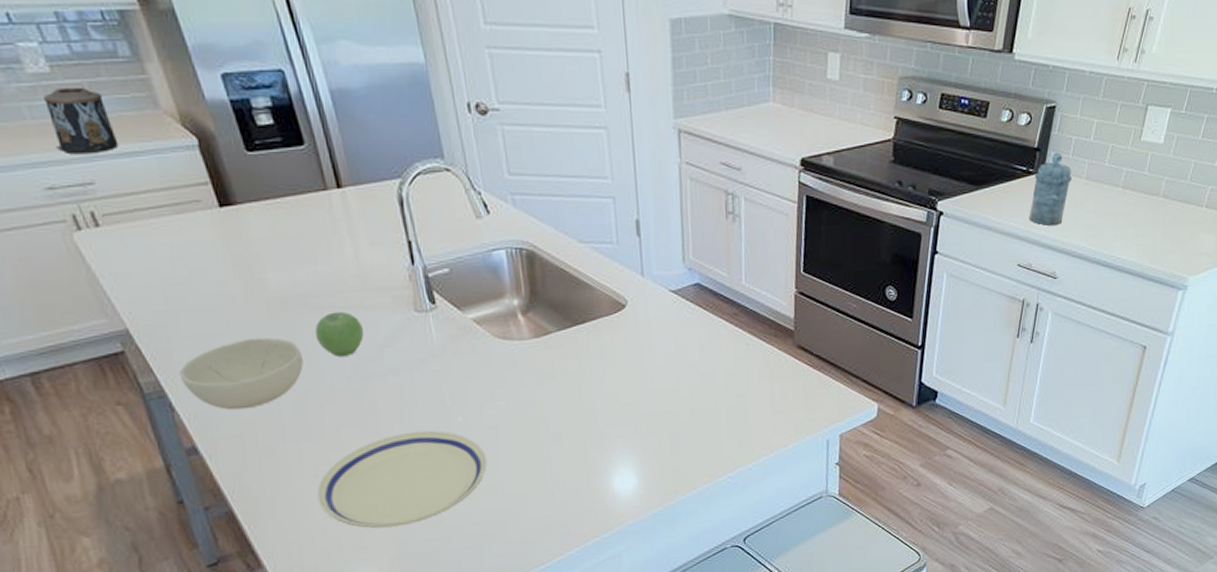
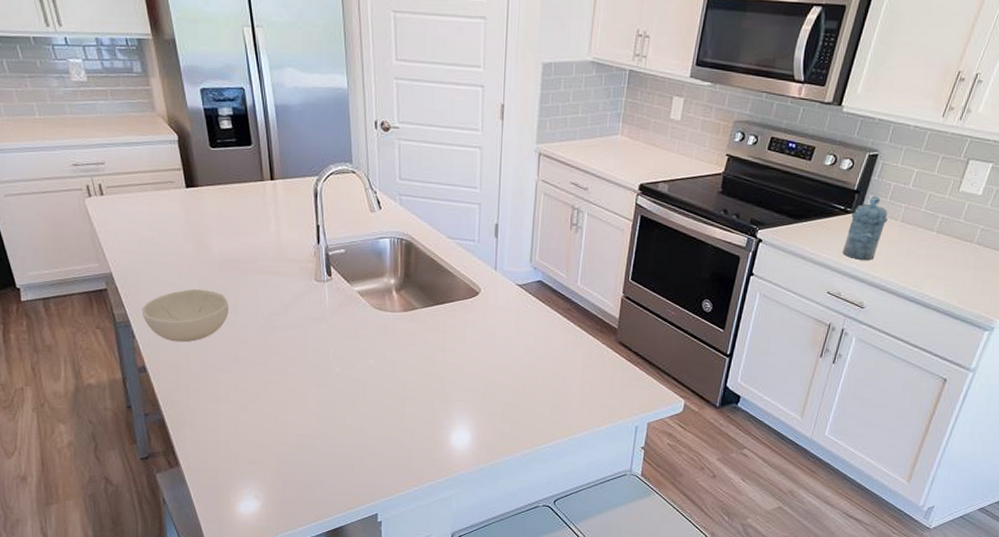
canister: present [44,87,119,155] -> none [80,92,124,142]
fruit: present [314,311,364,356] -> none [240,275,276,310]
plate: present [317,430,487,529] -> none [226,375,354,449]

